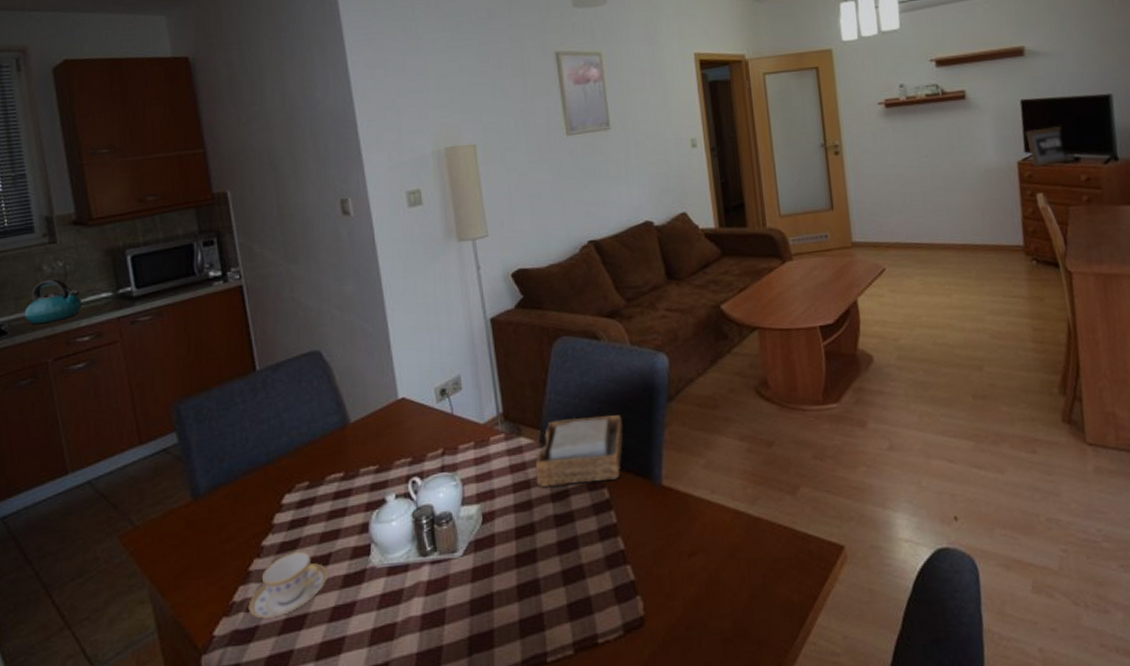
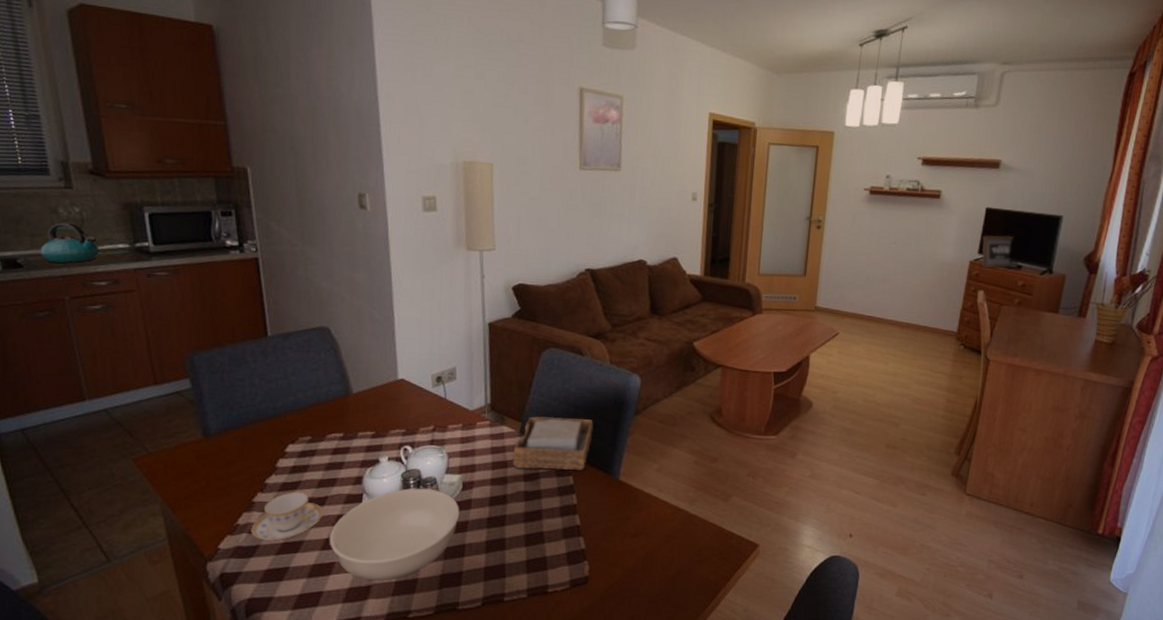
bowl: none [336,527,483,656] -> present [329,488,460,581]

